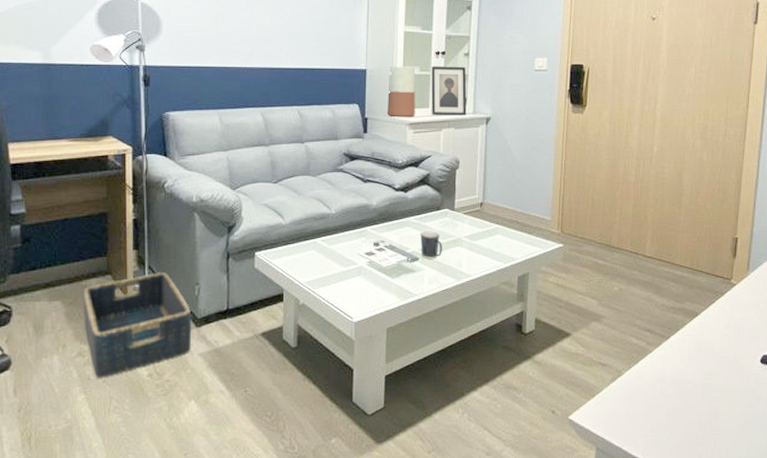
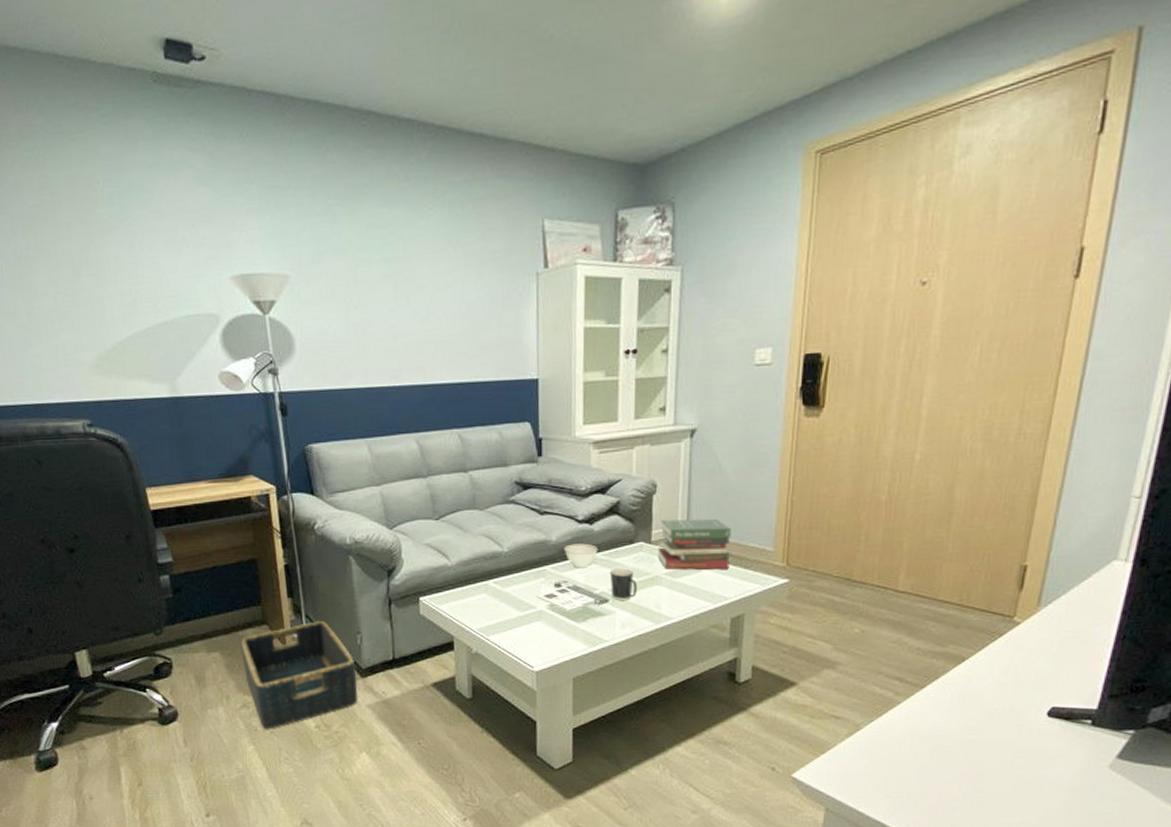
bowl: none [382,208,411,230] -> present [563,543,598,569]
vase: present [387,67,415,118] -> none [566,372,600,436]
picture frame: present [431,66,467,115] -> none [619,367,665,430]
books: none [459,191,518,235] -> present [657,518,731,570]

